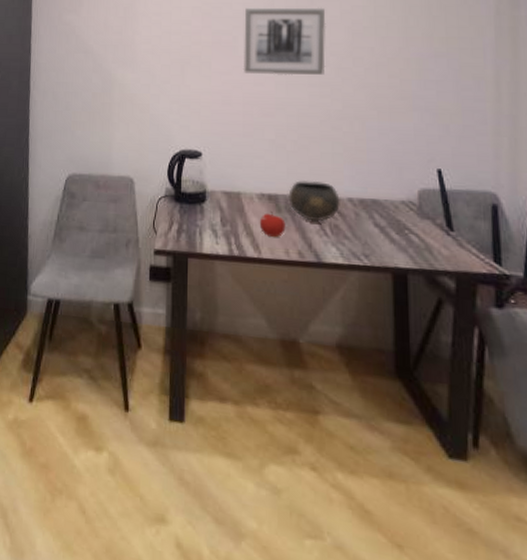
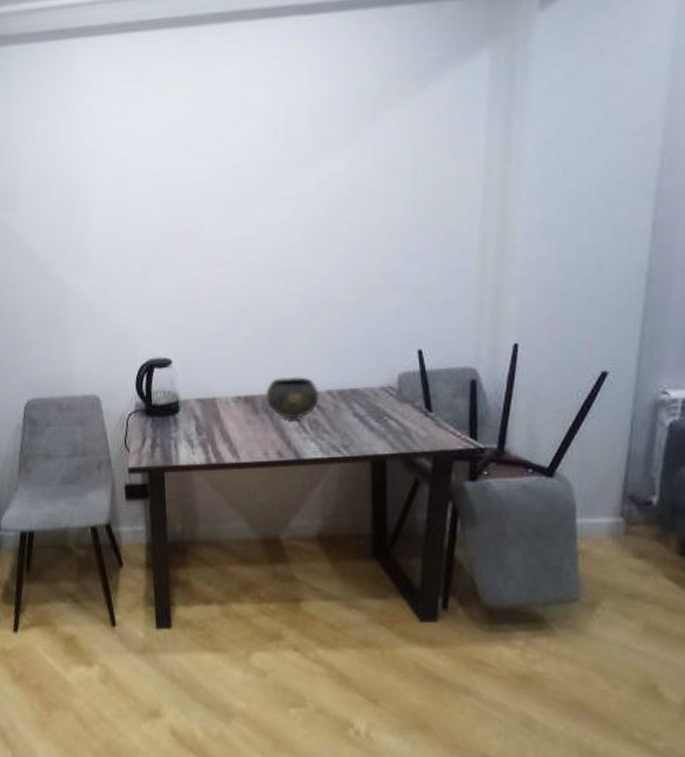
wall art: present [243,7,326,76] -> none [210,178,302,266]
fruit: present [259,210,286,238] -> none [236,413,264,441]

